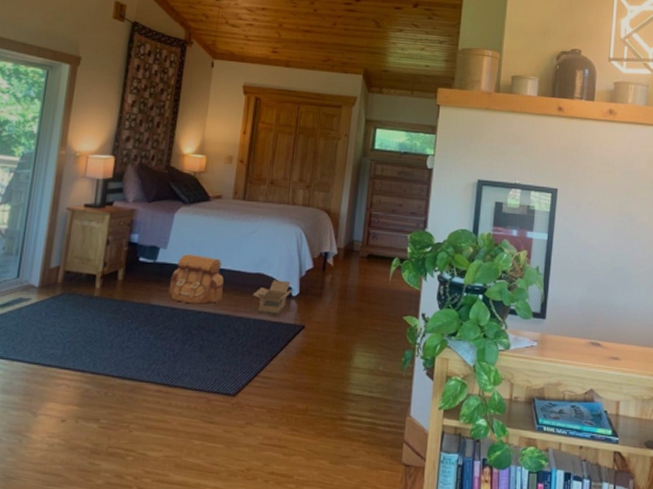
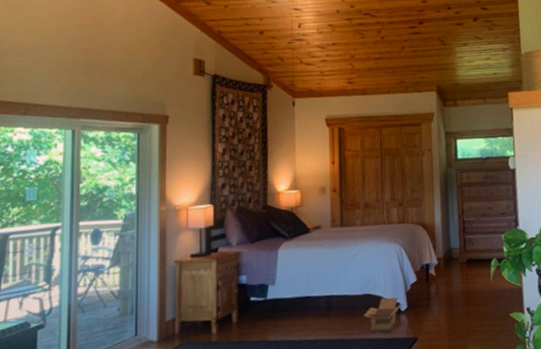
backpack: present [168,254,224,305] -> none [282,286,335,335]

